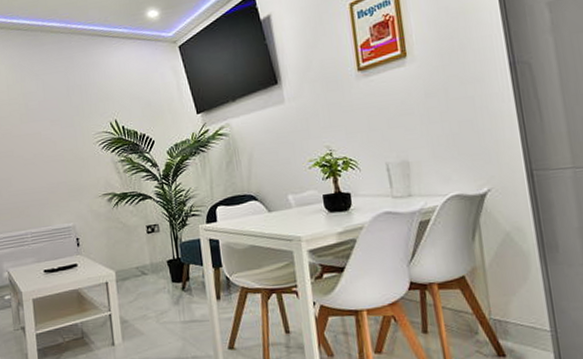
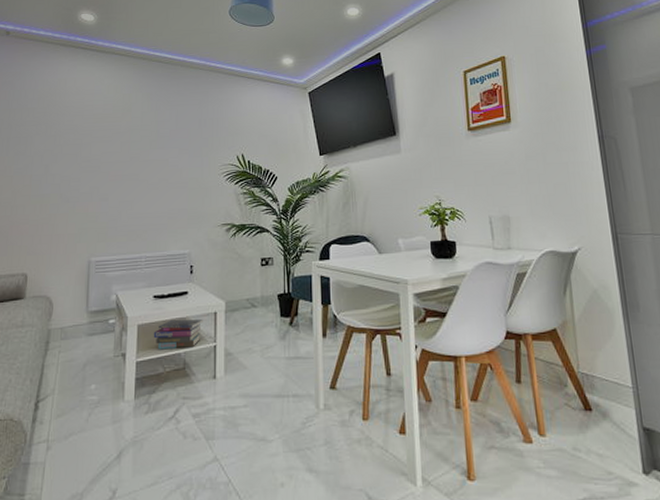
books: none [48,290,96,322] -> present [153,319,203,350]

